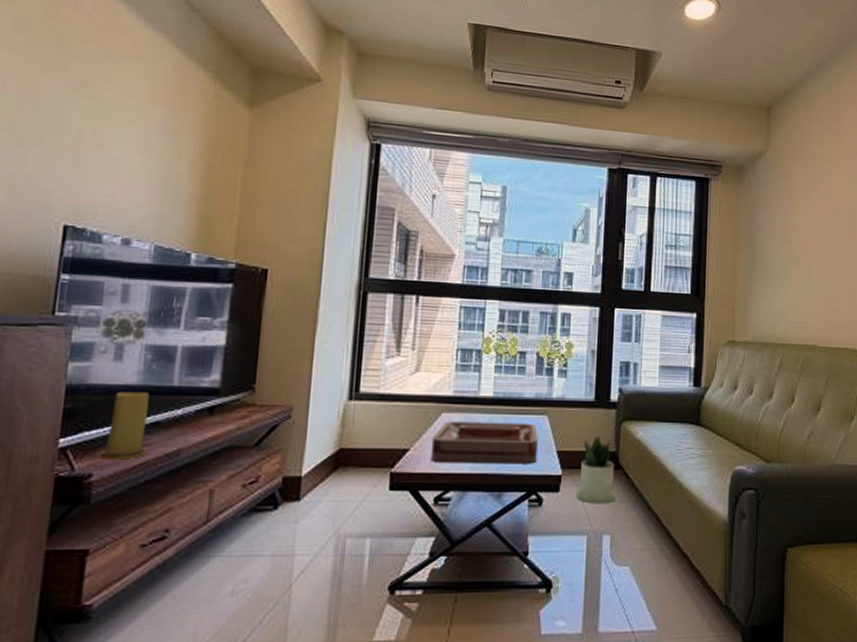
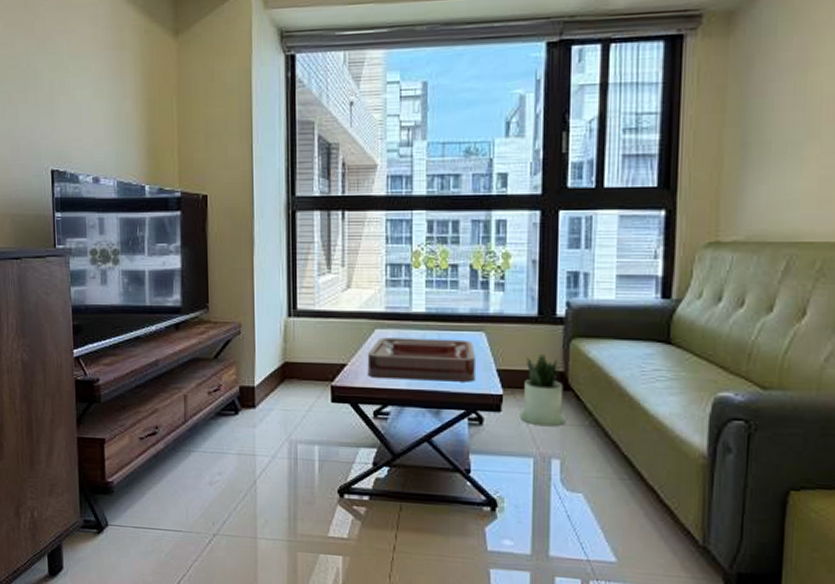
candle: present [98,391,149,460] -> none [101,311,135,368]

